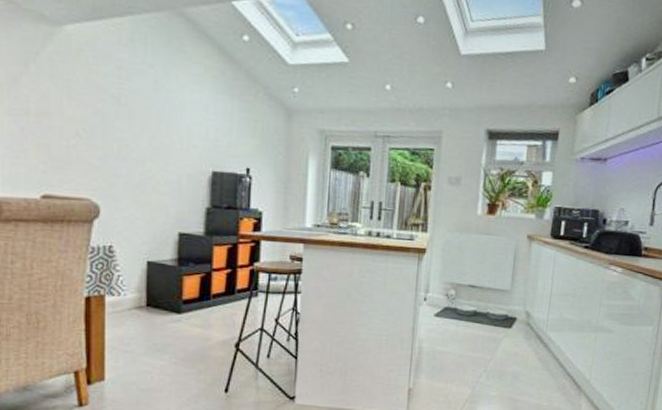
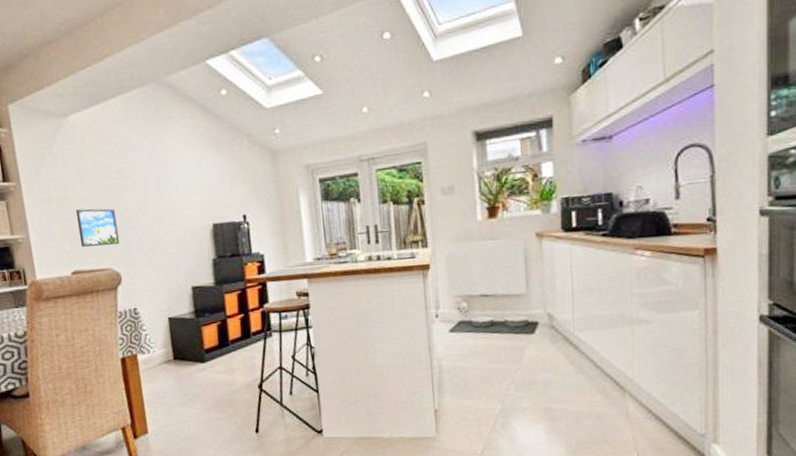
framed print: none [56,128,105,175] -> present [75,208,120,247]

